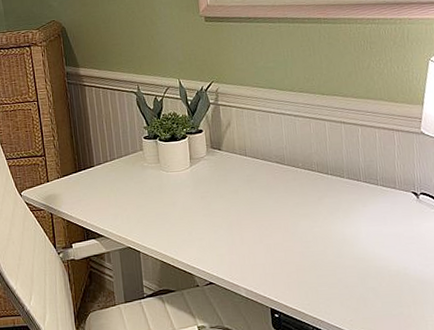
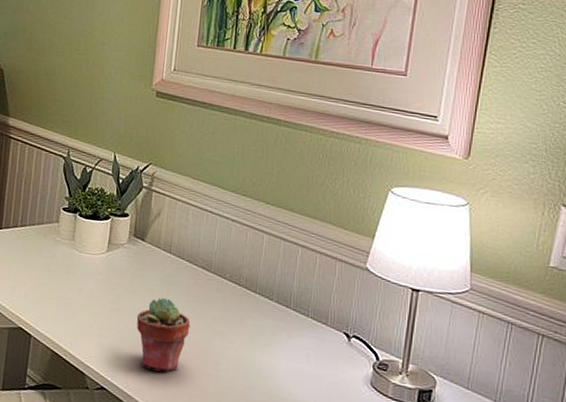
potted succulent: none [228,195,277,259] -> present [136,297,191,373]

